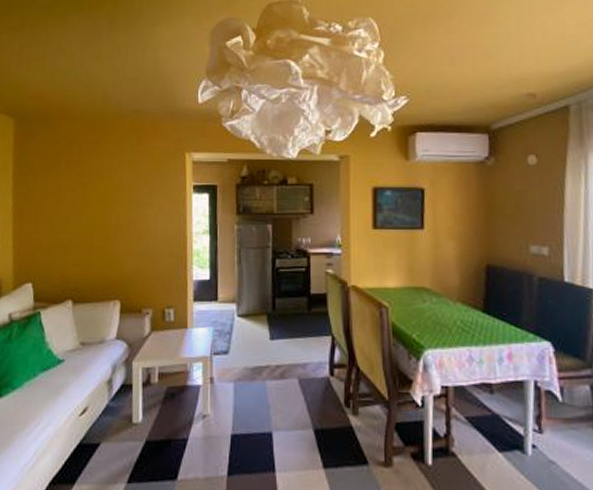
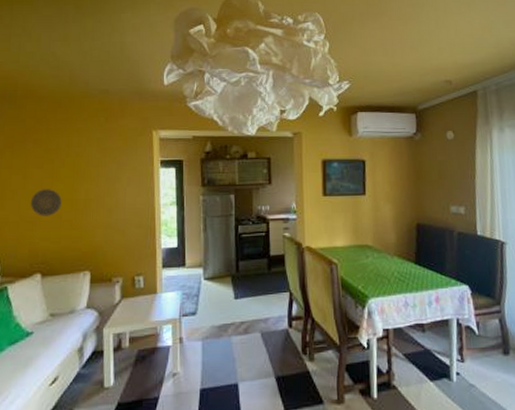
decorative plate: none [62,213,93,242] -> present [30,189,62,217]

